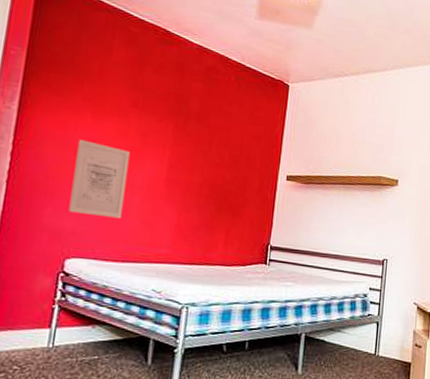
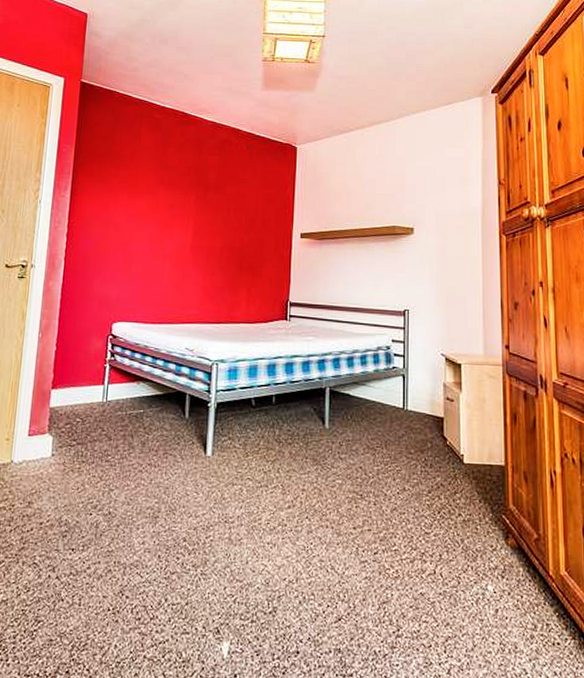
wall art: present [68,139,130,219] -> none [113,217,160,285]

